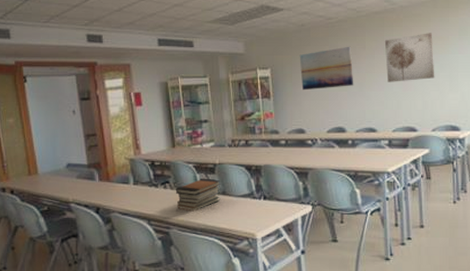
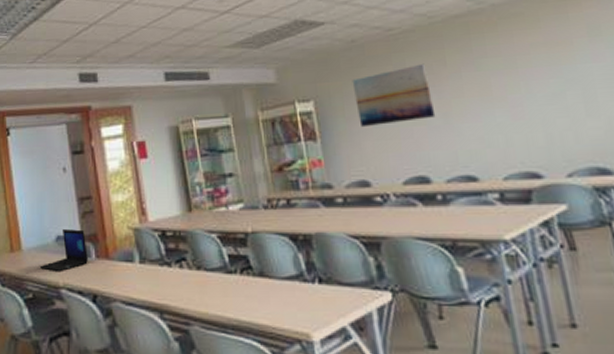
laptop: none [53,158,94,191] -> present [39,228,89,273]
book stack: present [176,179,221,212] -> none [196,254,257,301]
wall art: present [384,33,435,82] -> none [473,36,560,110]

